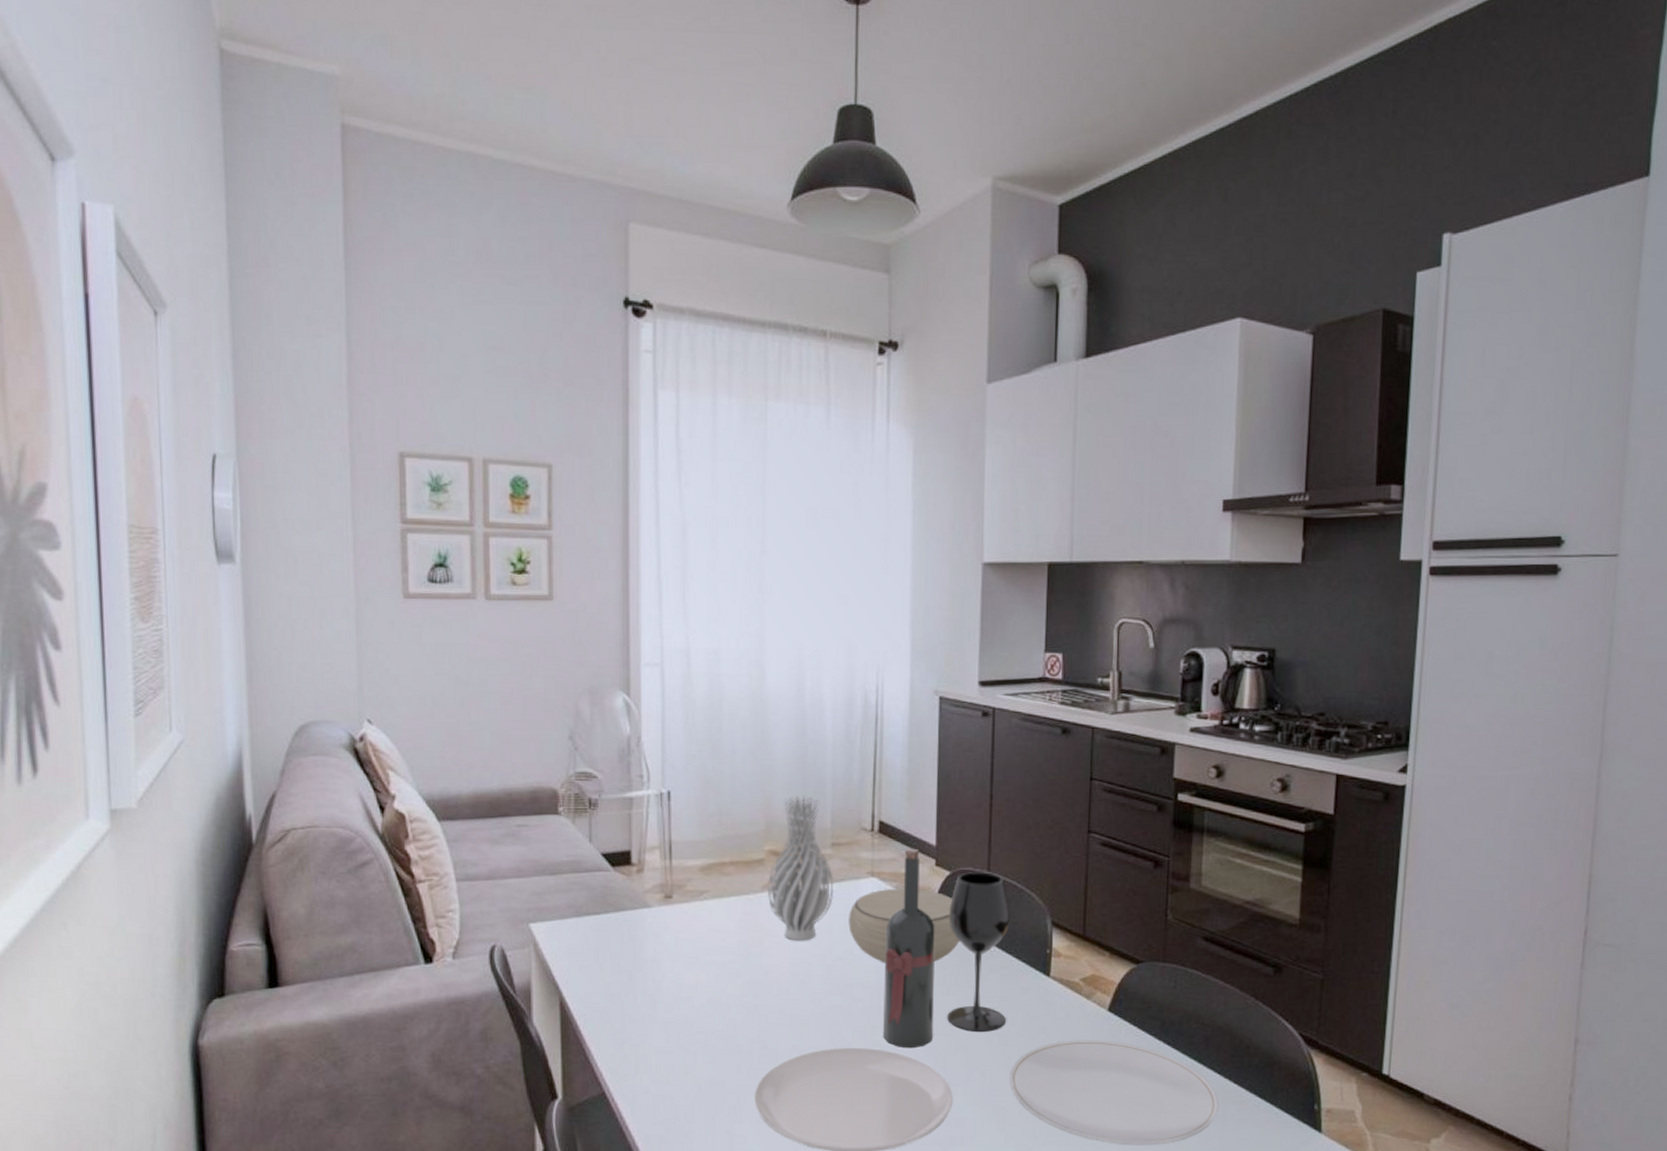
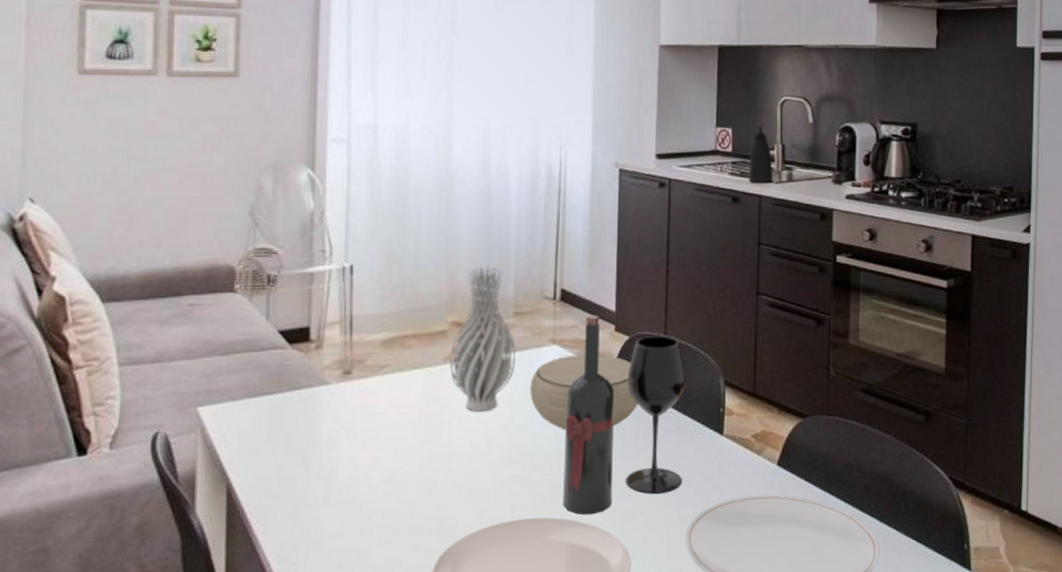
soap dispenser: none [1081,652,1108,716] -> present [749,126,773,185]

